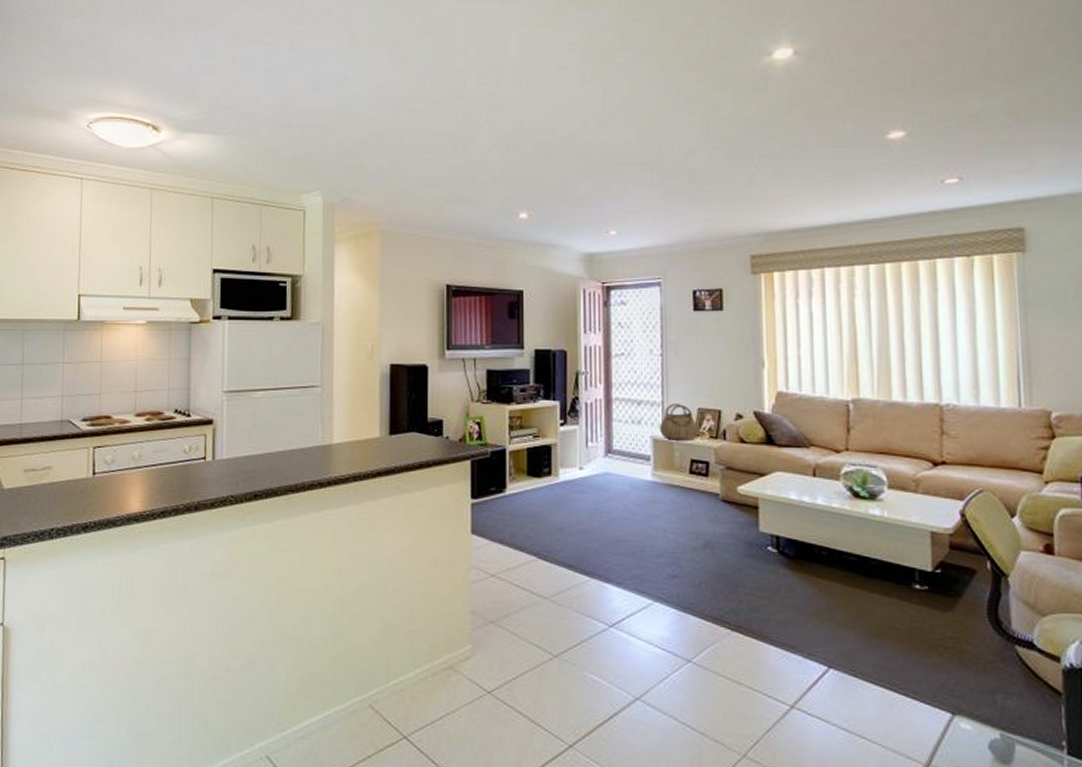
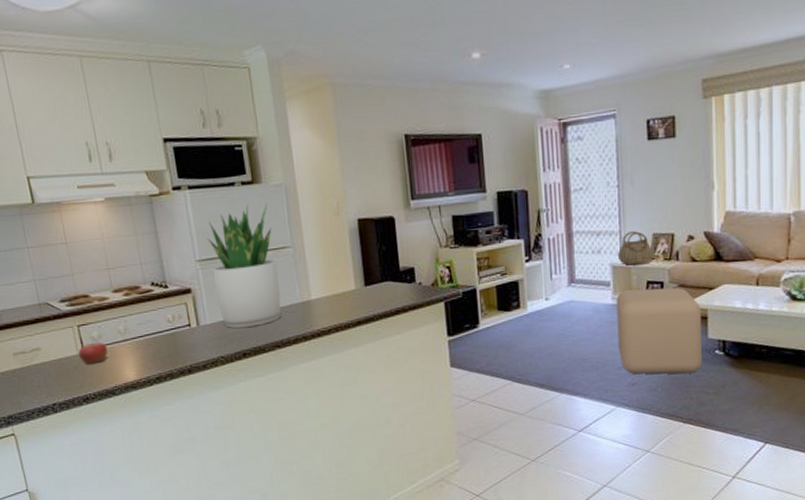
fruit: none [88,463,119,490] -> present [78,339,109,365]
planter: none [237,339,303,468] -> present [207,204,281,329]
cube: none [656,466,752,571] -> present [616,287,702,375]

